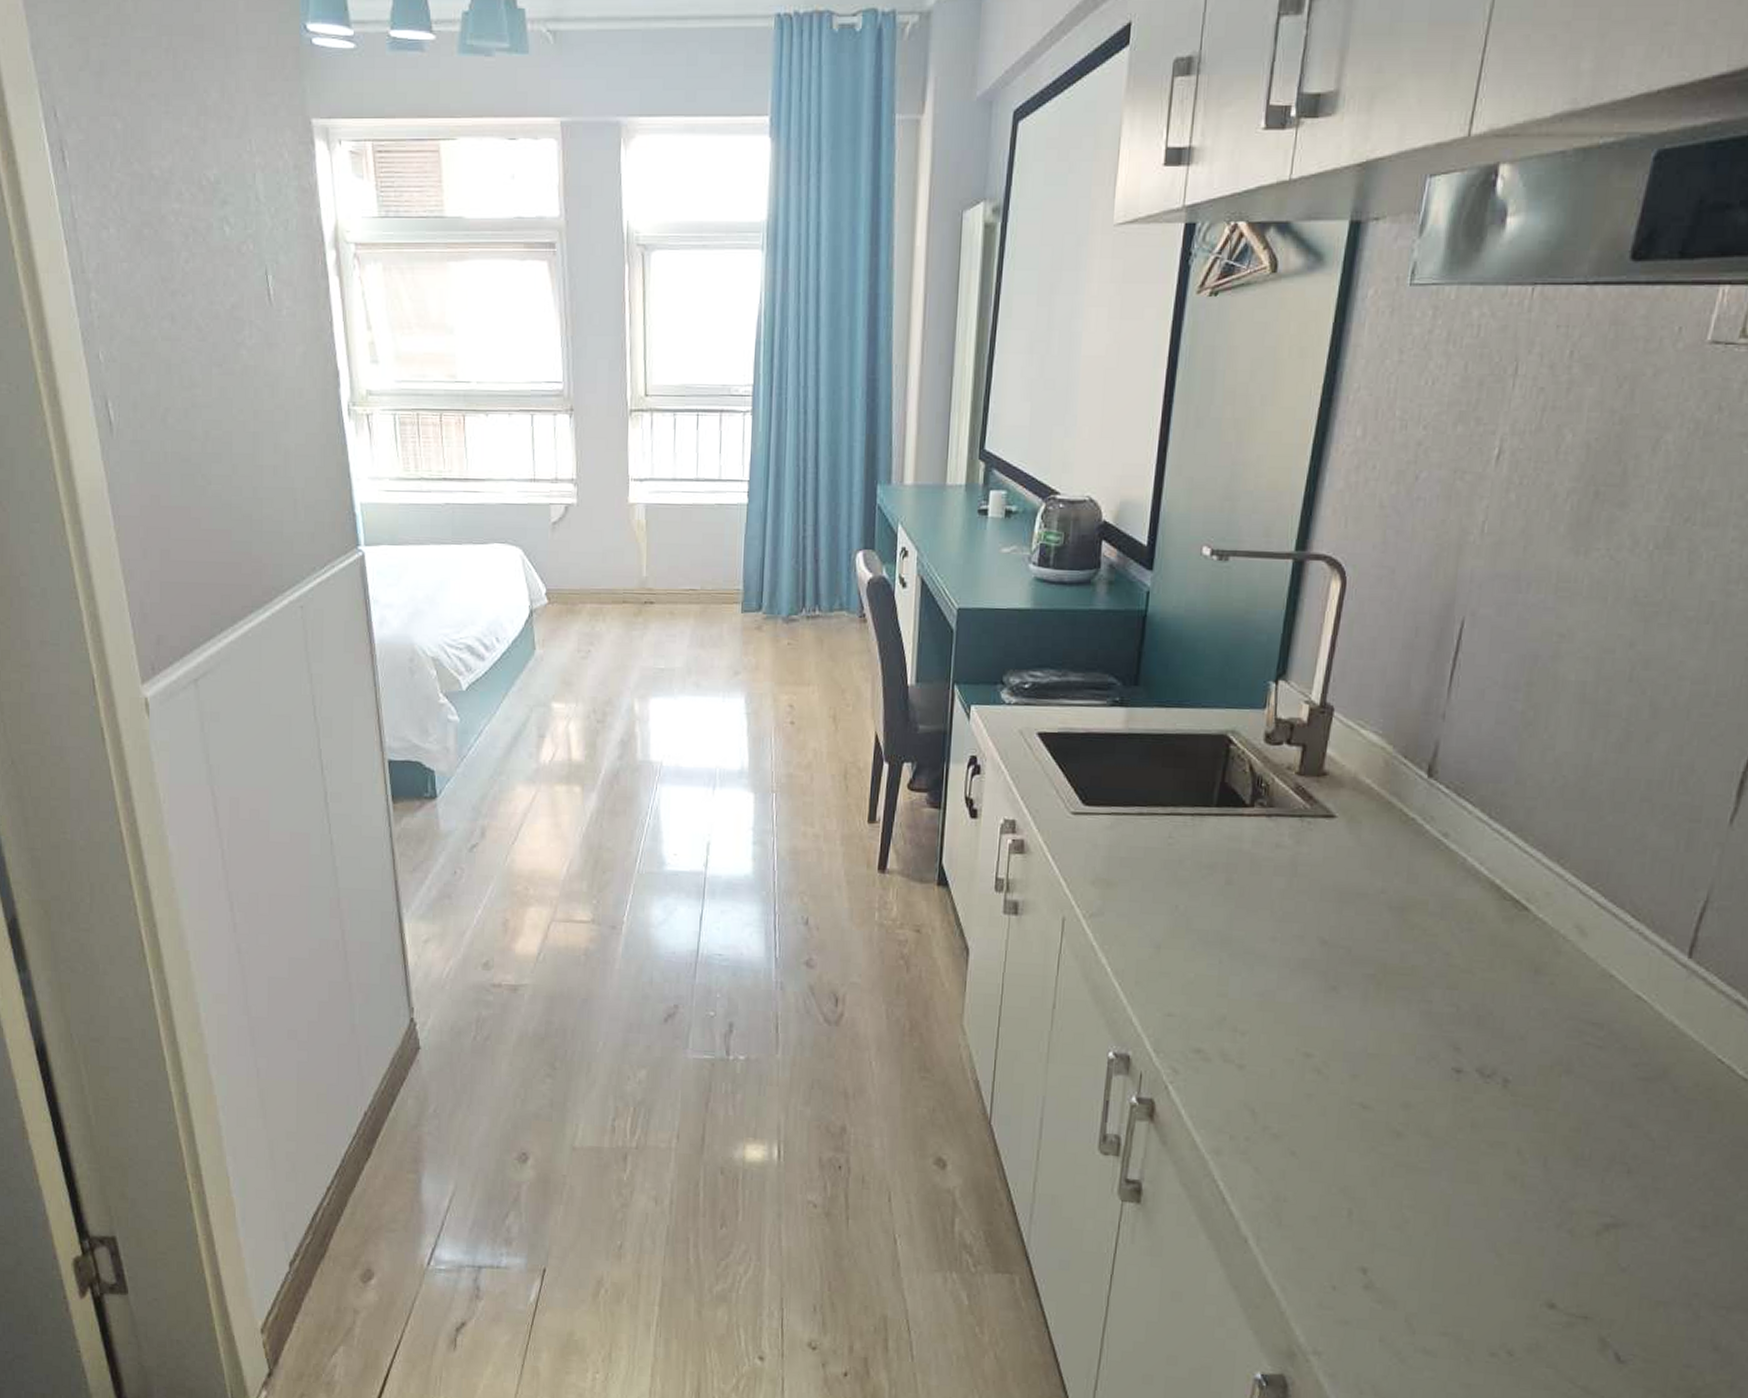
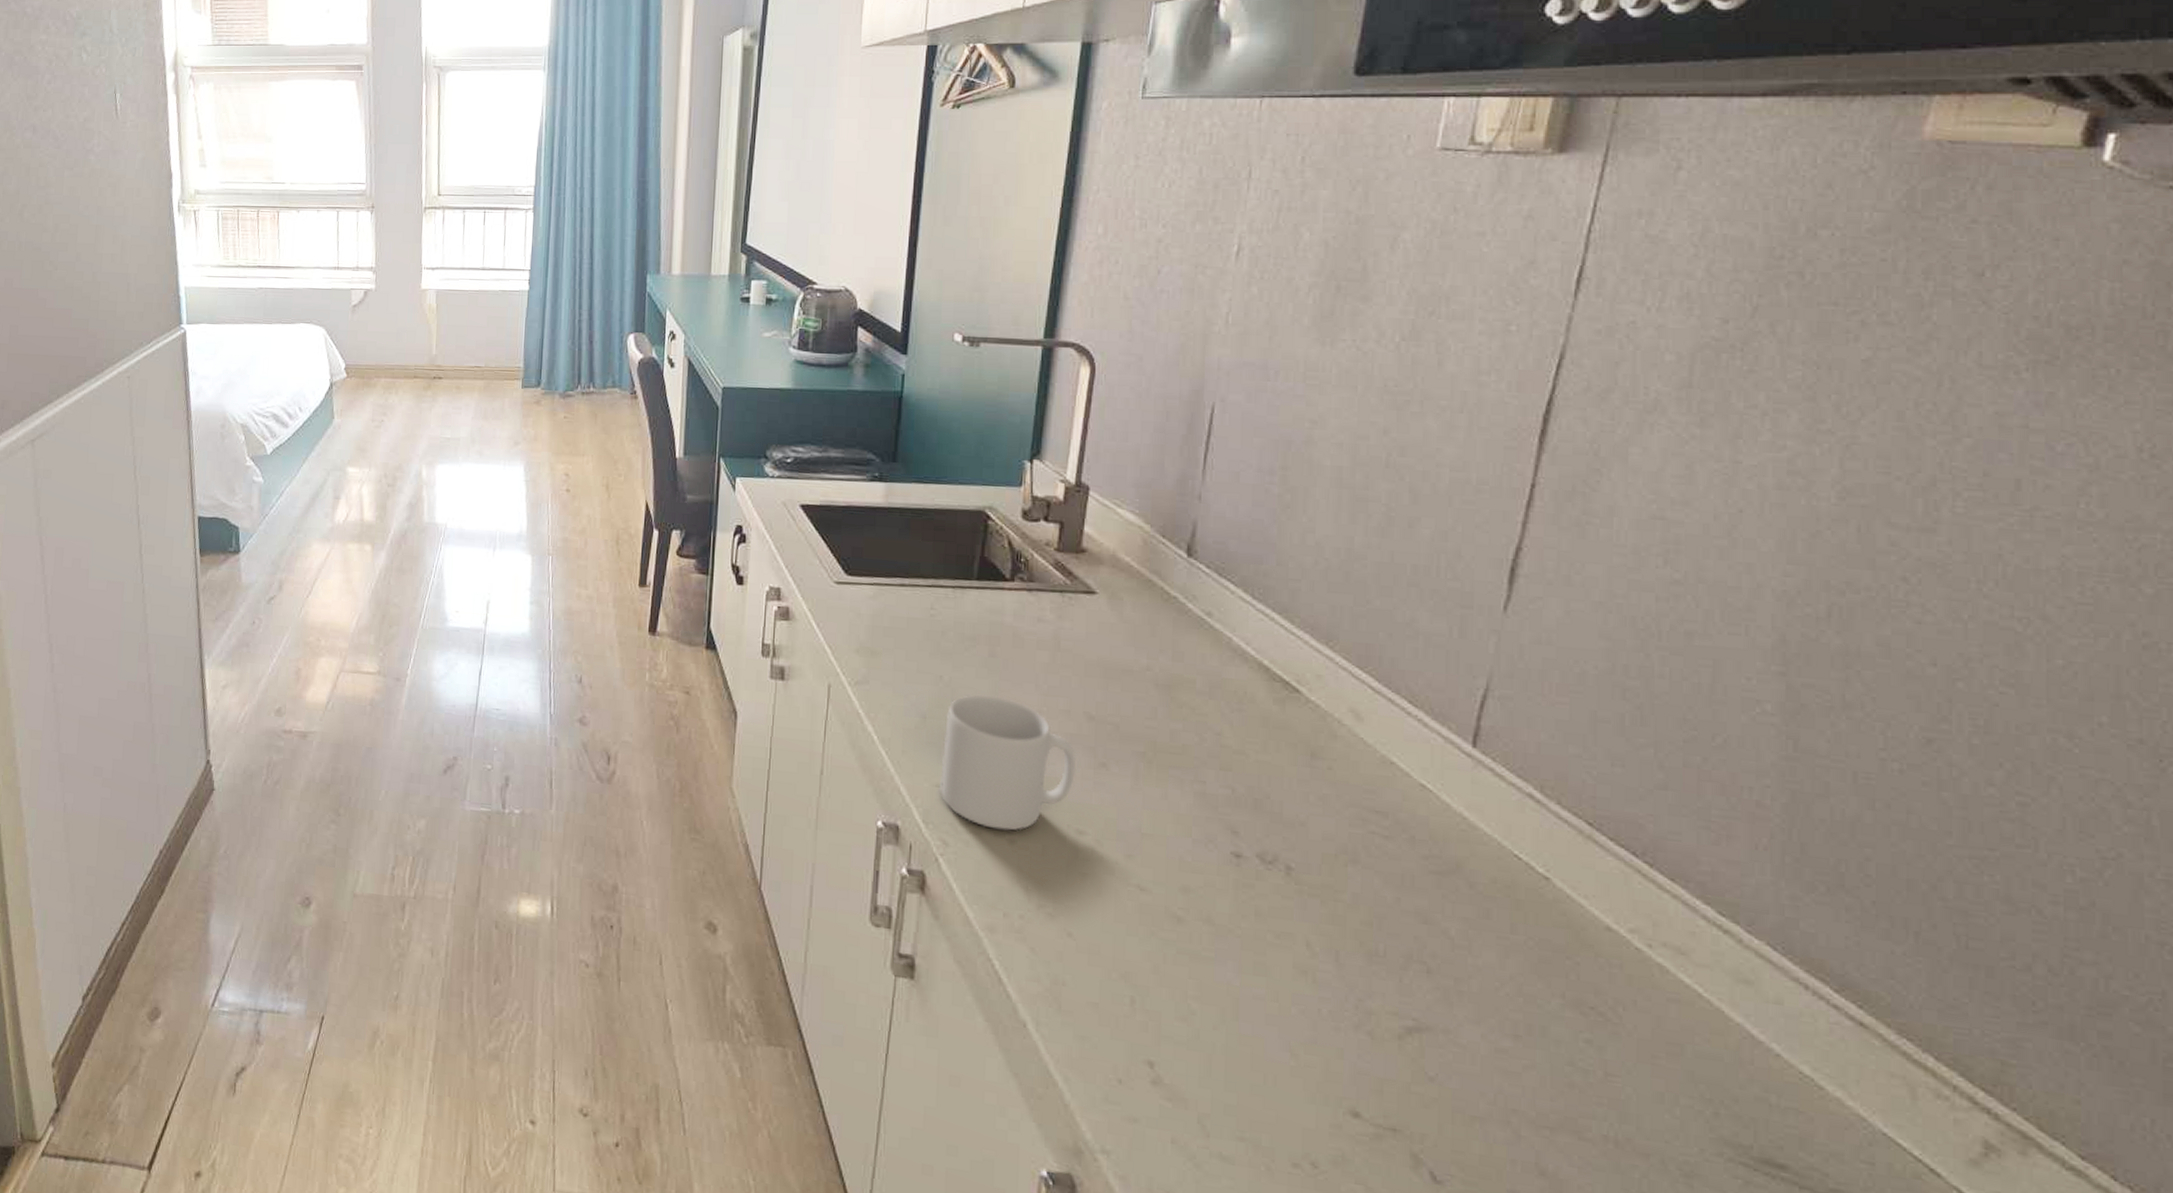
mug: none [1172,922,1308,1056] -> present [940,694,1077,831]

